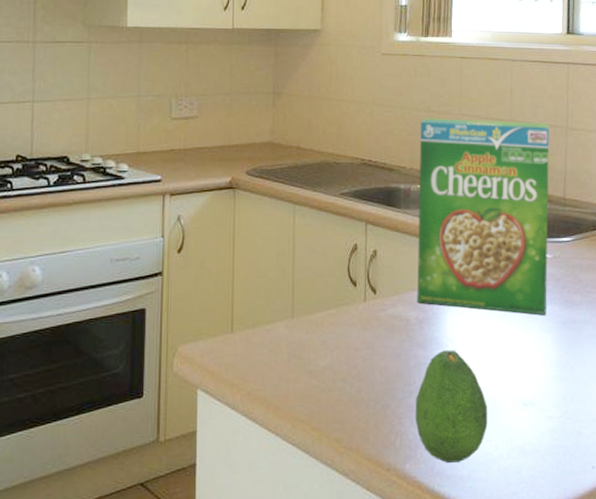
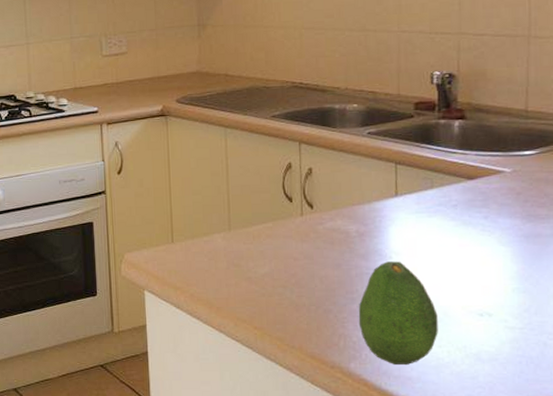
cereal box: present [417,118,550,315] -> none [354,33,508,229]

